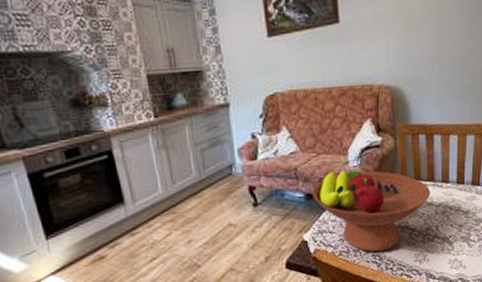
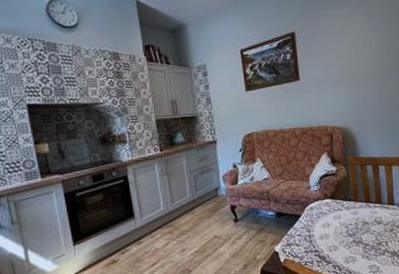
fruit bowl: present [312,169,431,252] -> none [281,193,380,263]

